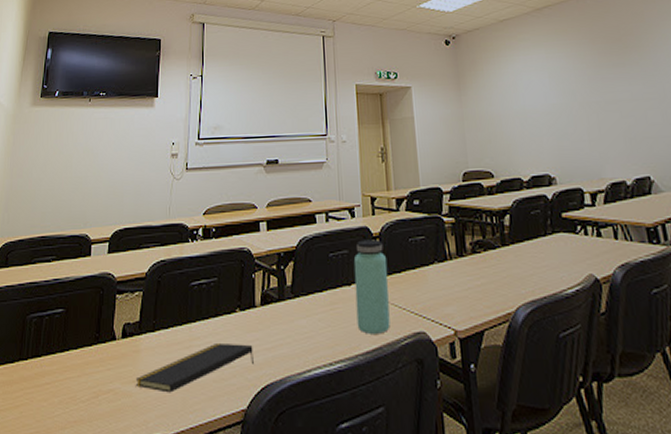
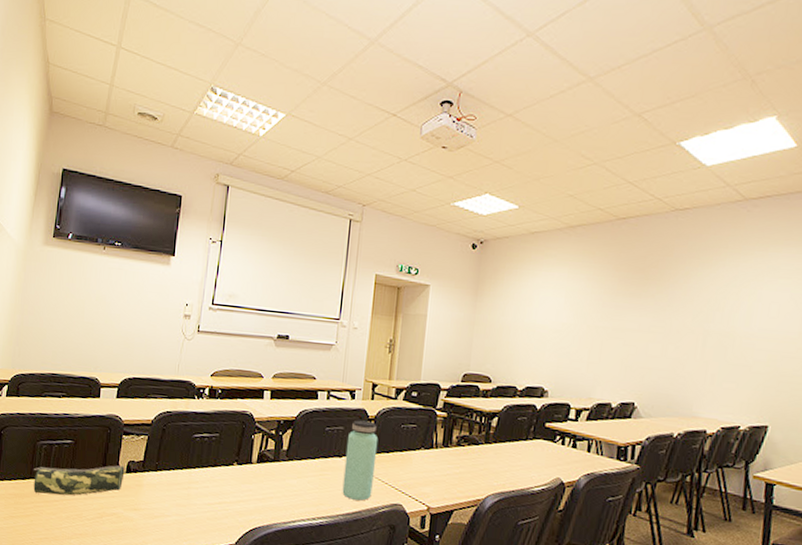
pencil case: none [23,331,120,378] -> present [33,465,125,496]
notepad: present [135,342,254,393] -> none [136,488,246,523]

